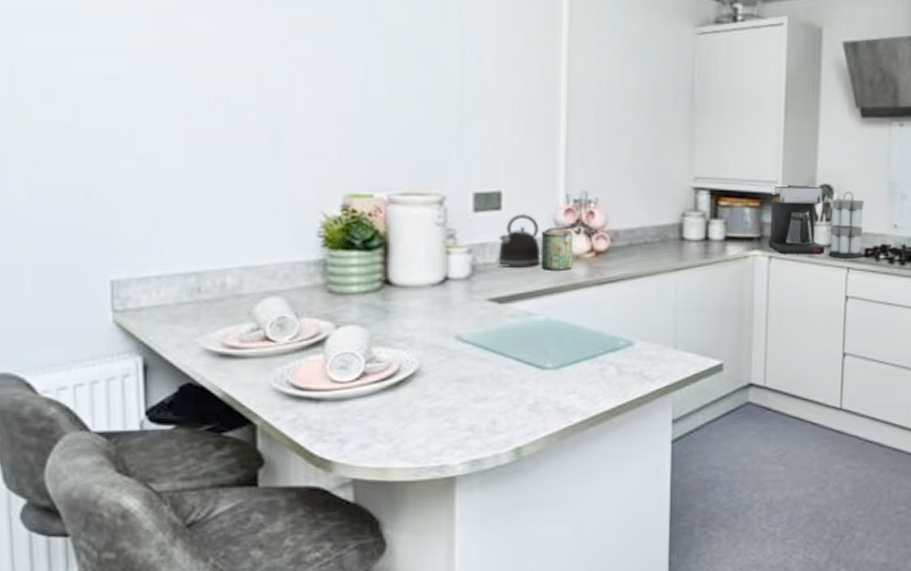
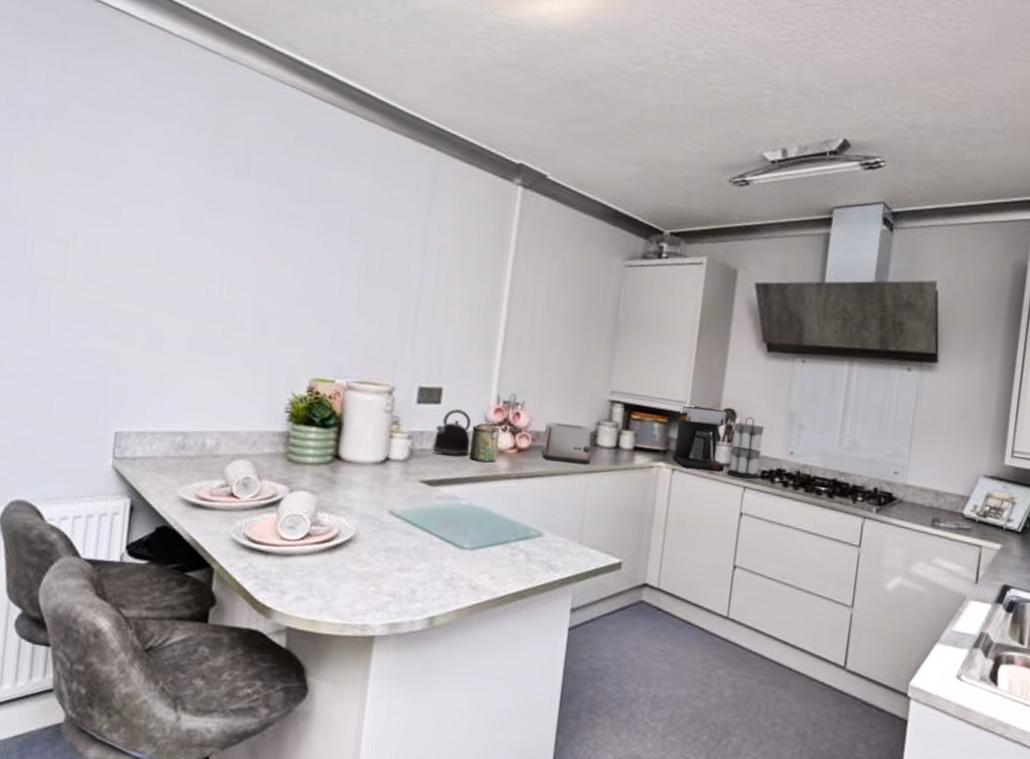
toaster: none [623,217,684,262] -> present [541,421,598,465]

